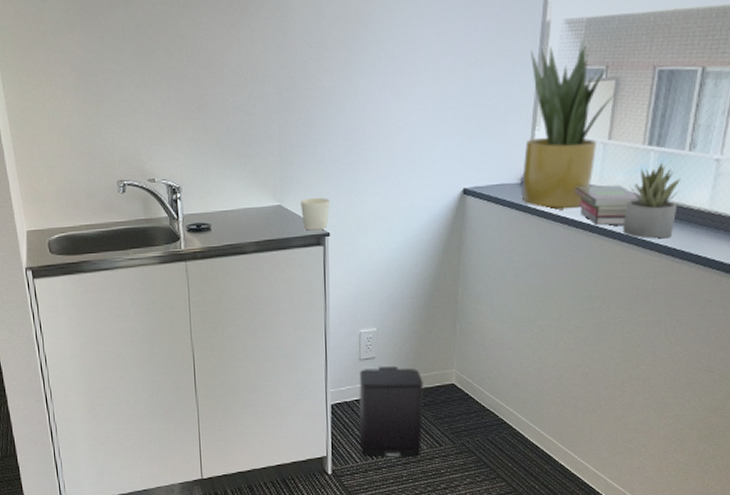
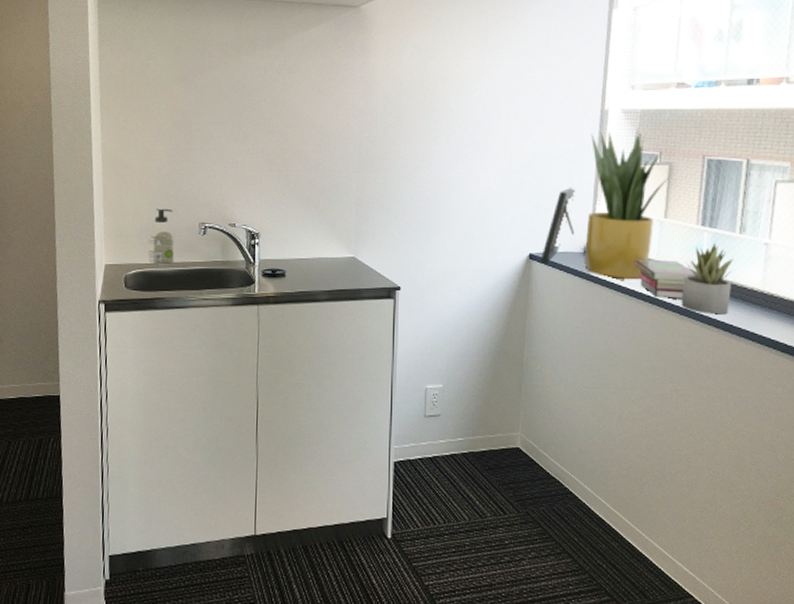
soap dispenser: none [67,168,96,228] -> present [148,208,175,265]
cup: present [301,197,330,232] -> none [374,252,402,285]
pedal bin: present [359,365,423,457] -> none [421,424,488,524]
picture frame: none [475,113,513,198] -> present [540,187,576,264]

